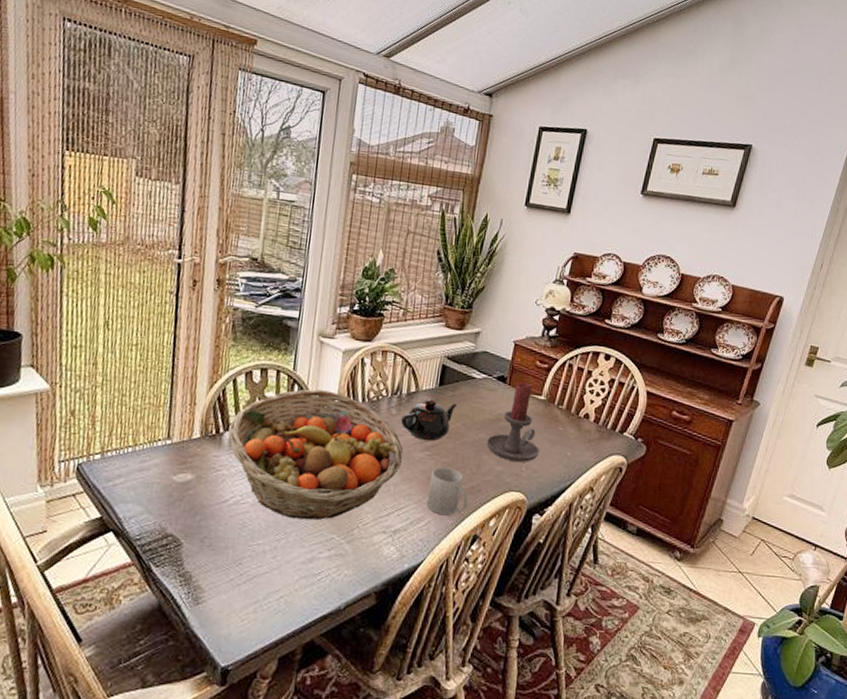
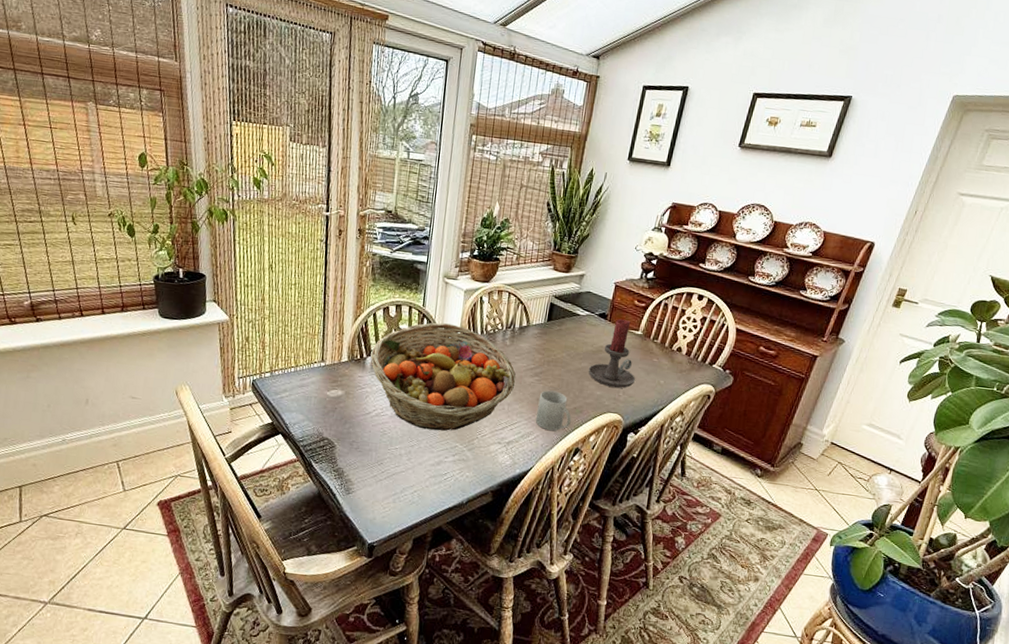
teapot: present [400,399,457,442] -> none [513,332,563,369]

